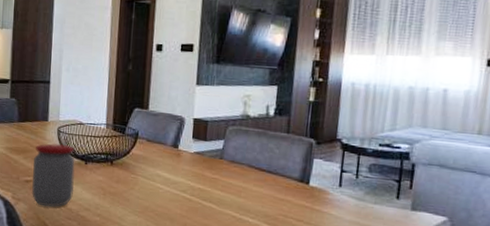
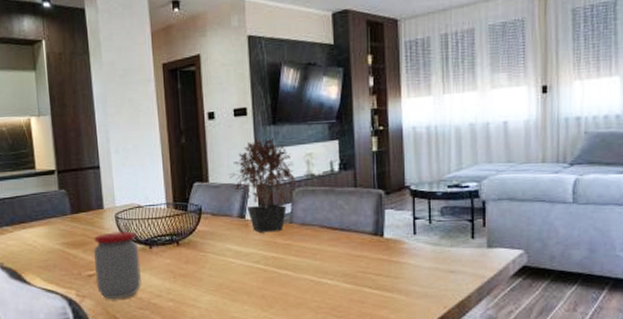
potted plant: none [168,74,233,165] -> present [229,138,298,233]

